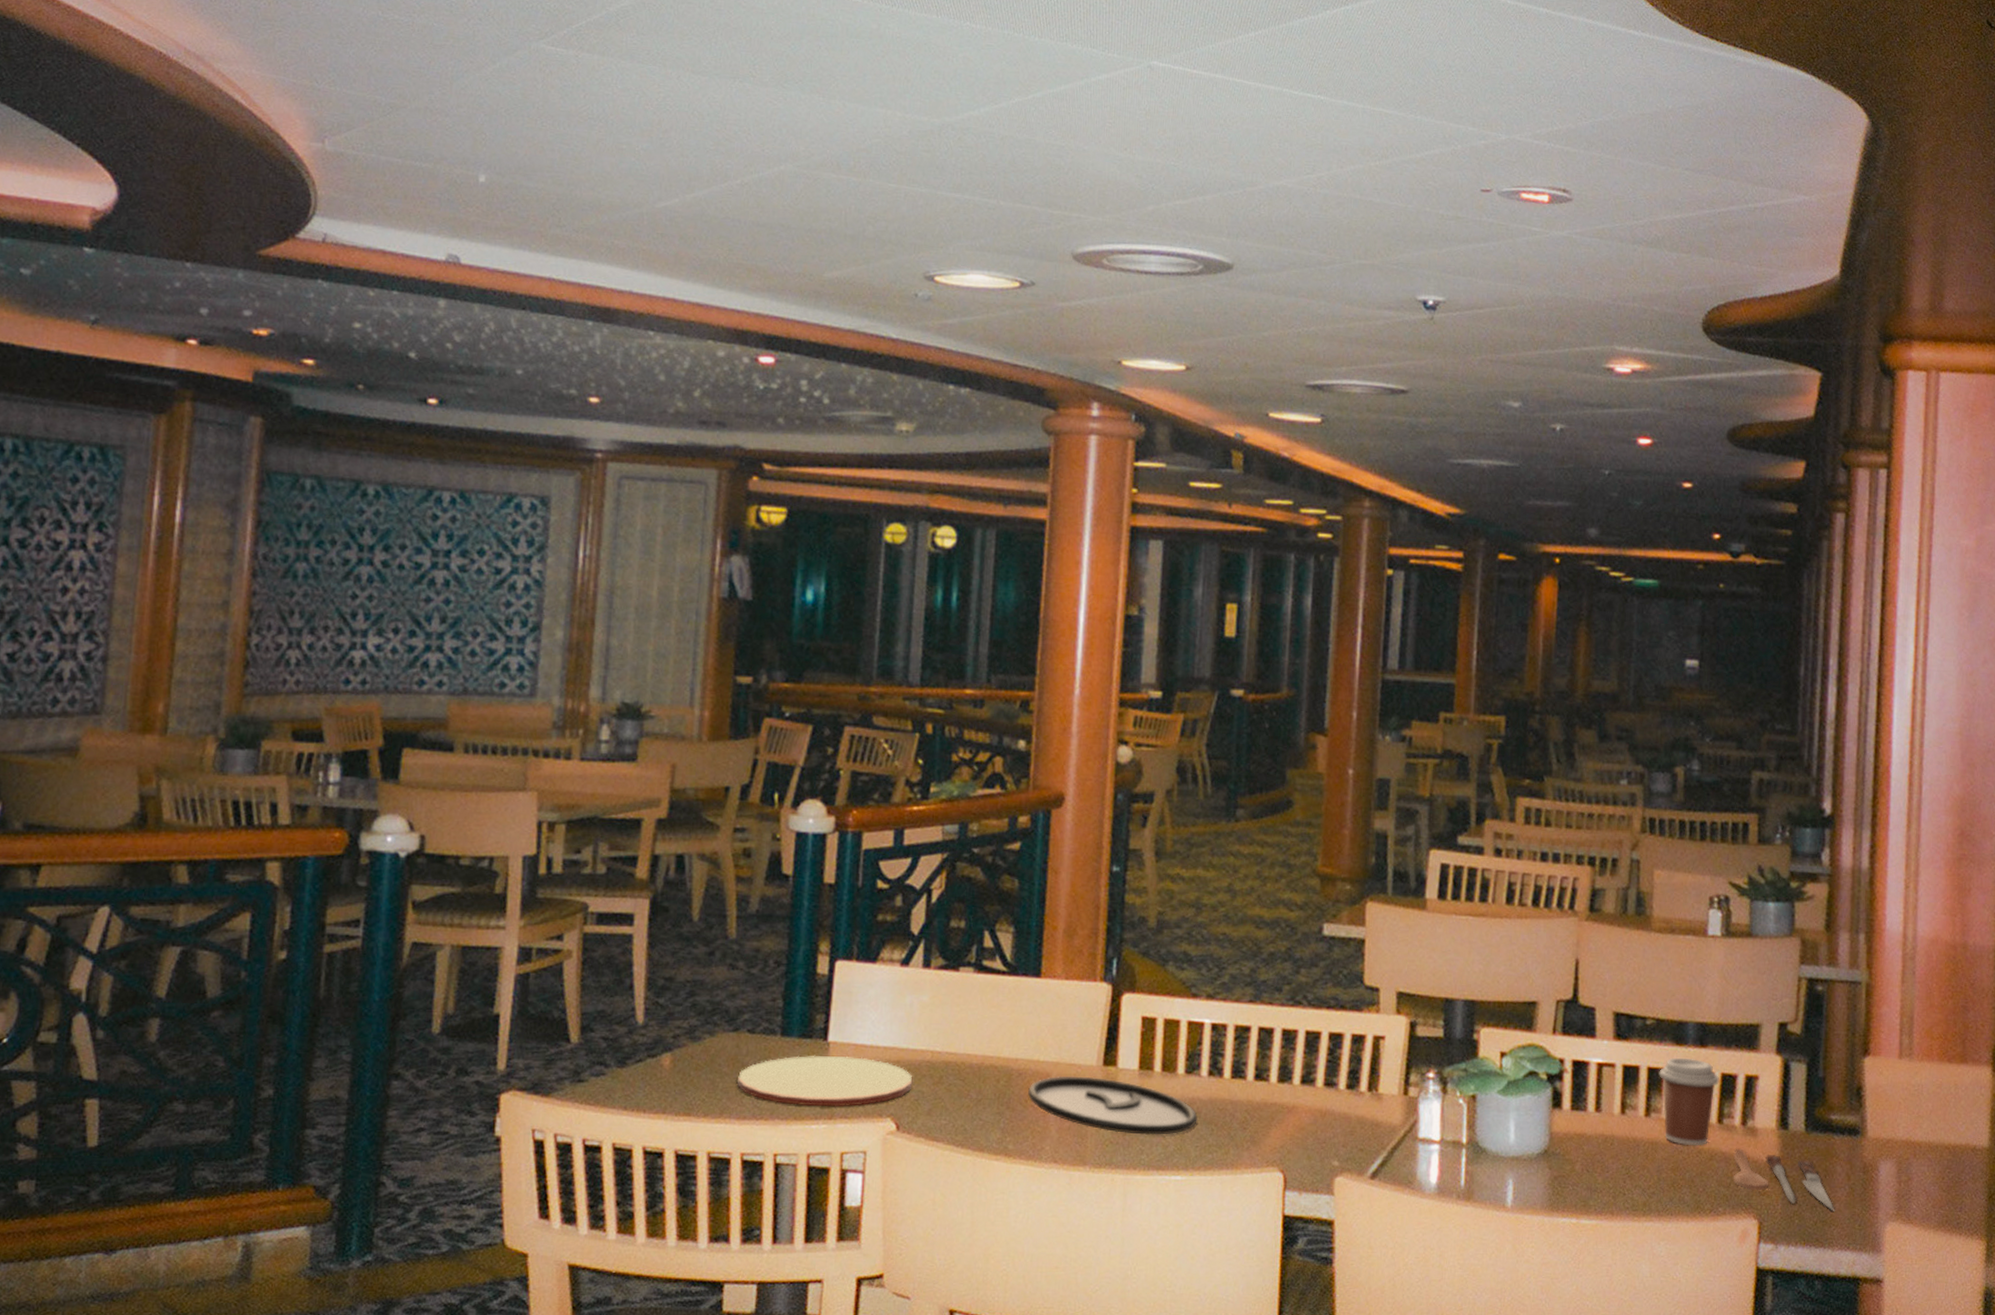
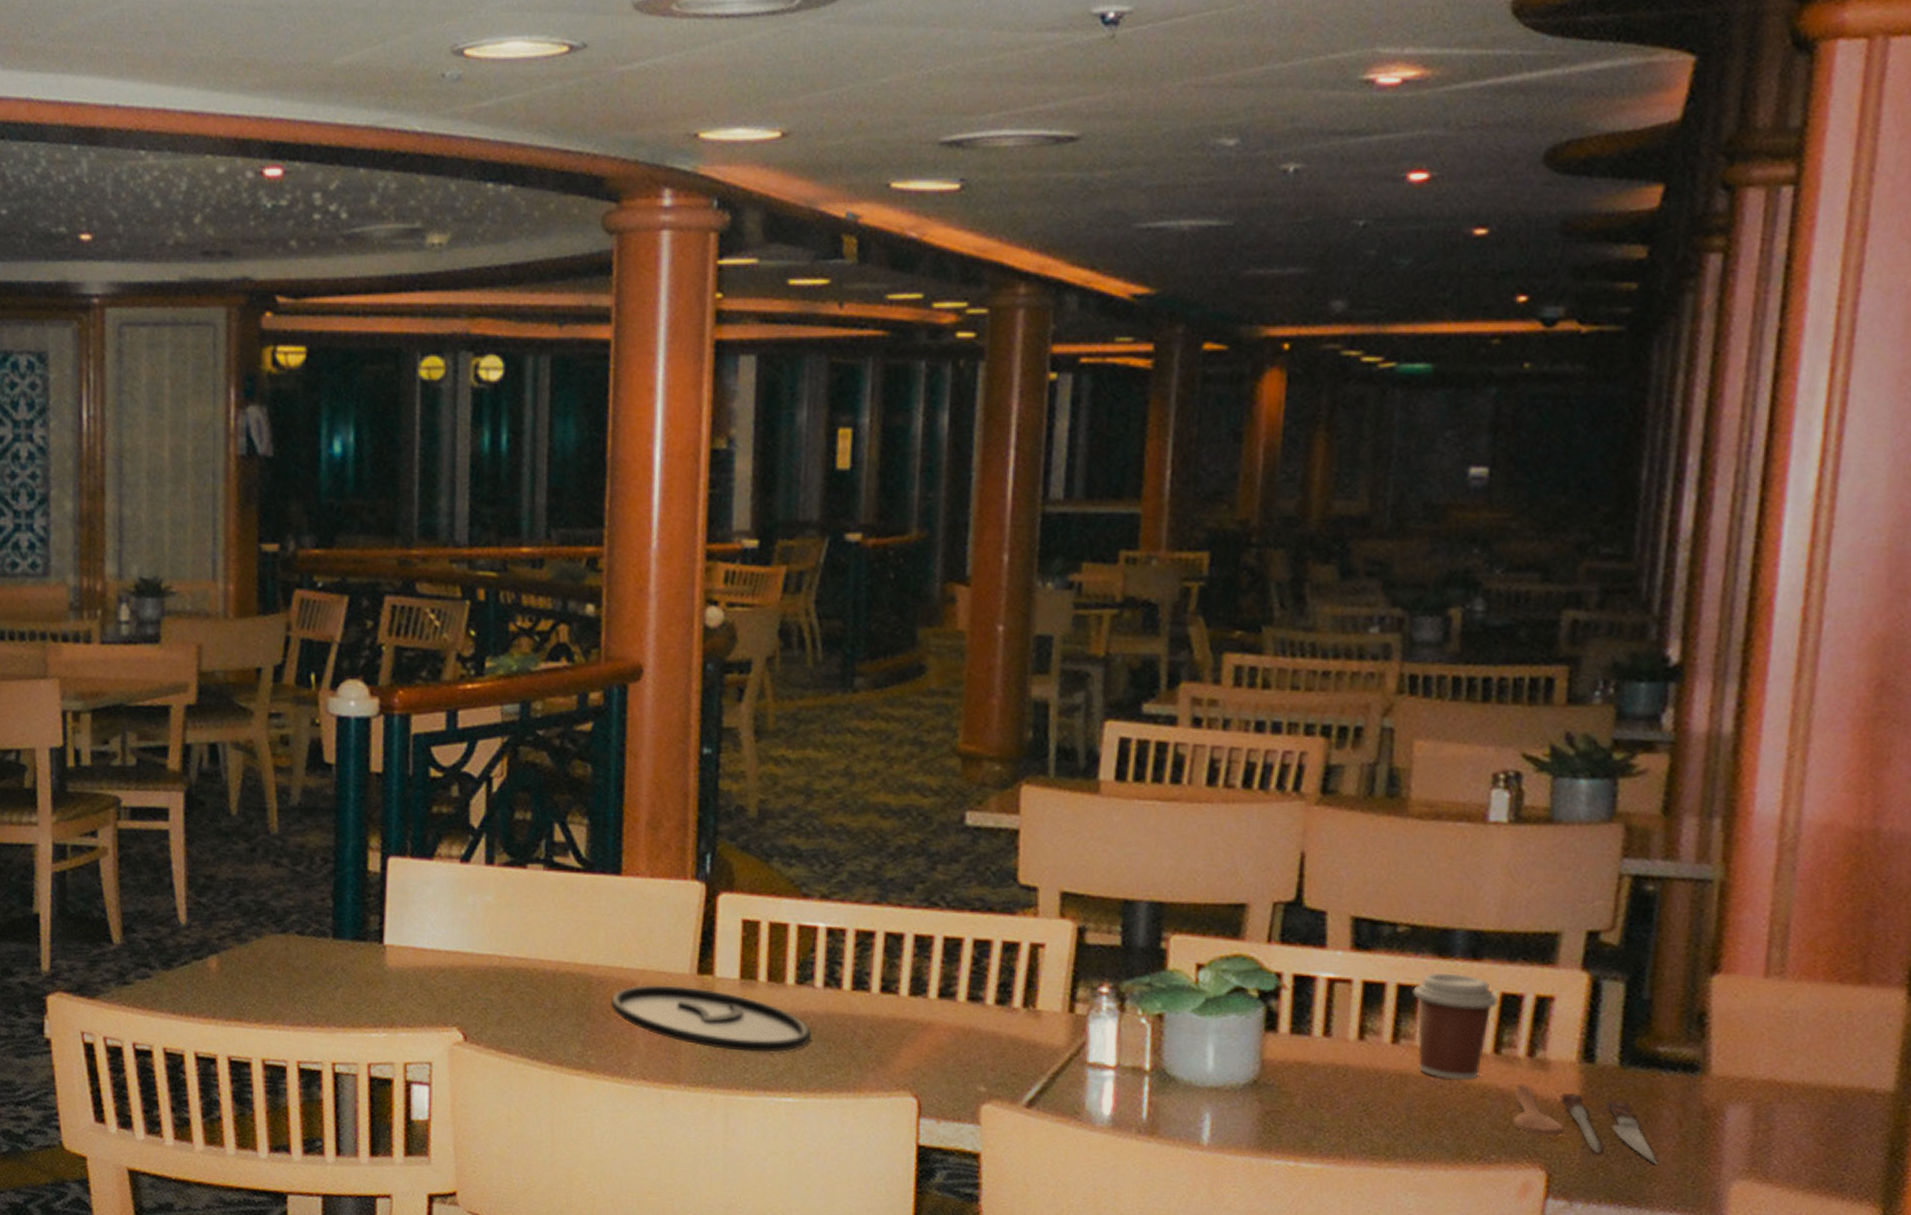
plate: present [737,1055,912,1107] -> none [289,959,478,1015]

